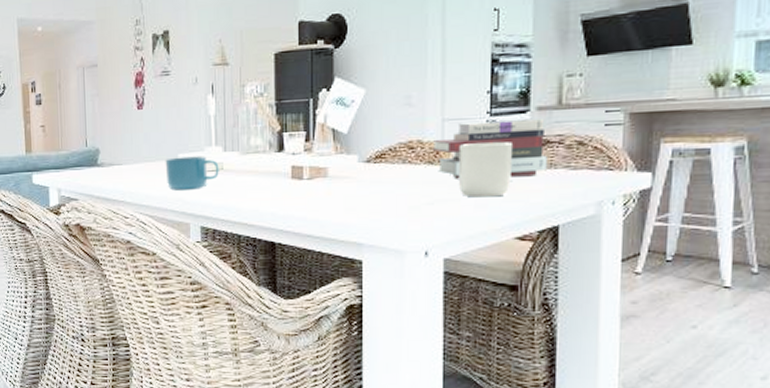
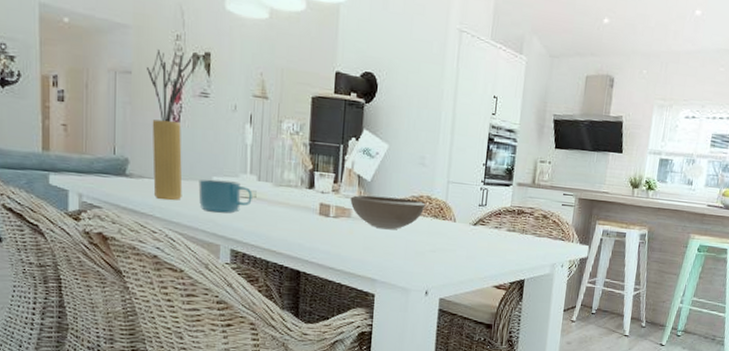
vase: none [111,34,154,185] -> present [147,49,194,201]
bowl: none [325,146,417,186] -> present [350,195,426,230]
books: present [432,118,547,179] -> none [437,187,522,239]
mug: present [458,141,514,198] -> none [455,204,499,252]

